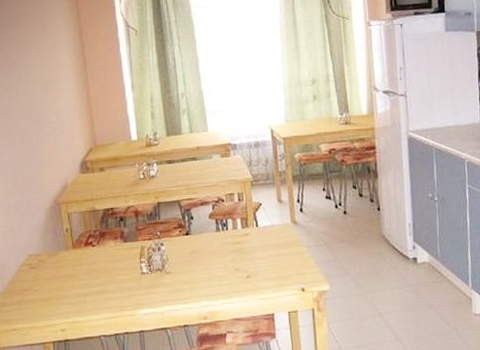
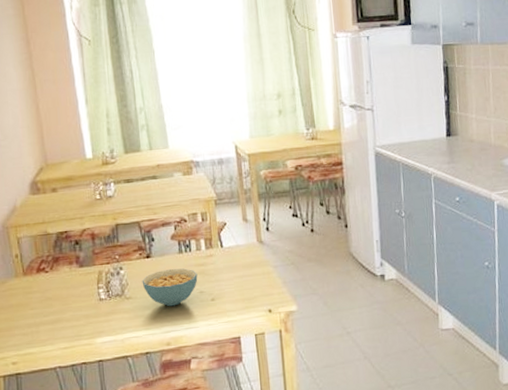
cereal bowl: none [181,245,234,282] -> present [142,268,198,307]

